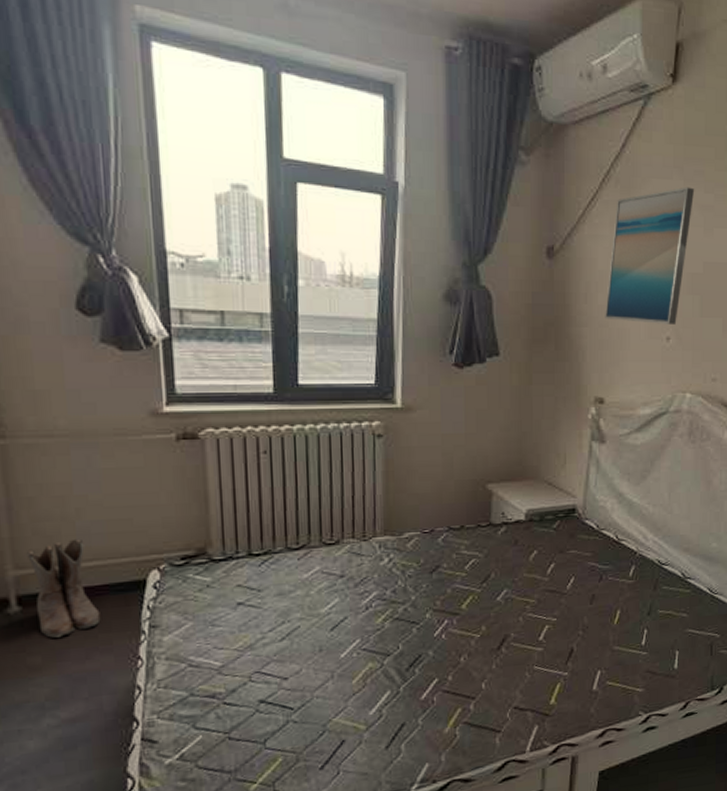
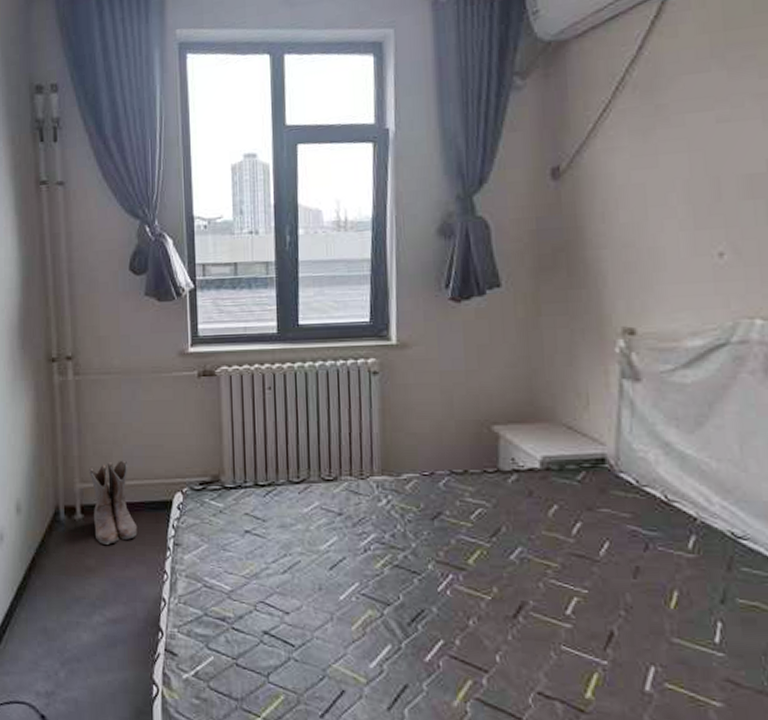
wall art: present [605,187,695,324] -> none [629,75,745,239]

